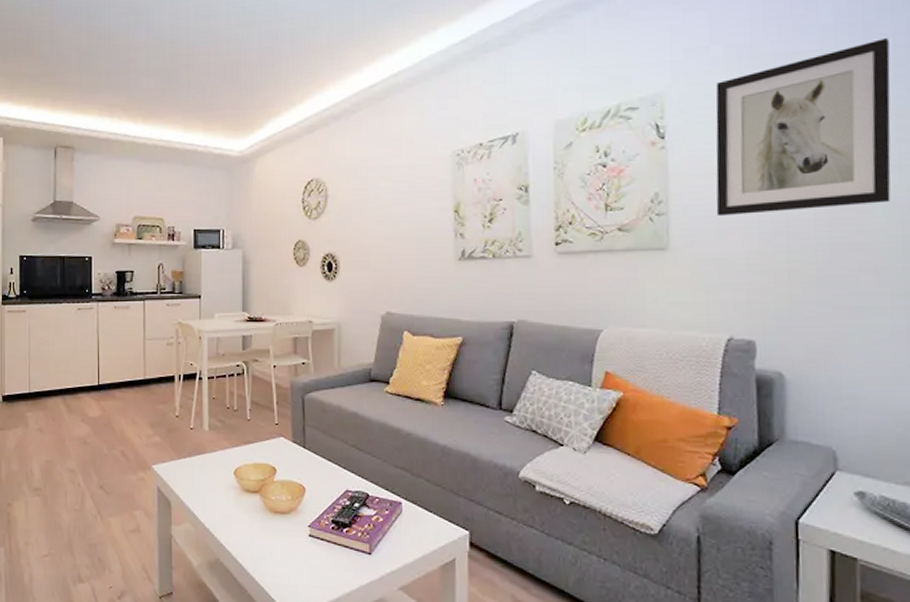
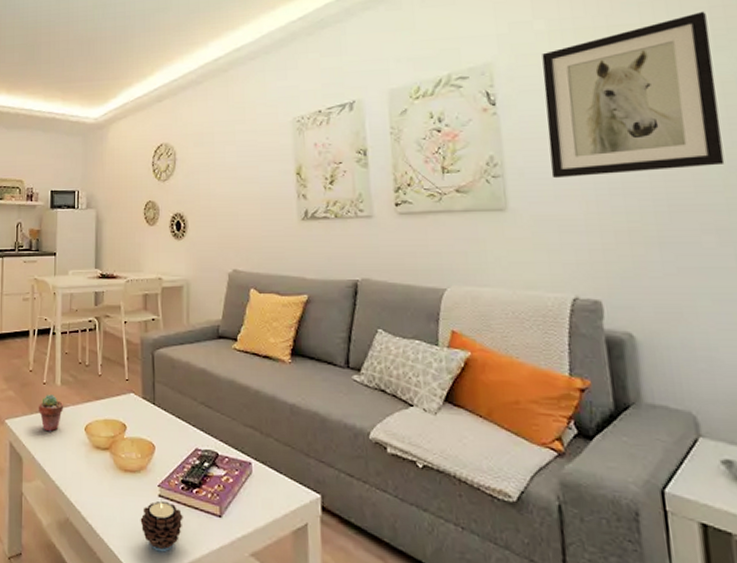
potted succulent: none [186,439,212,476] -> present [39,394,64,432]
candle: none [290,541,333,588] -> present [140,501,183,552]

